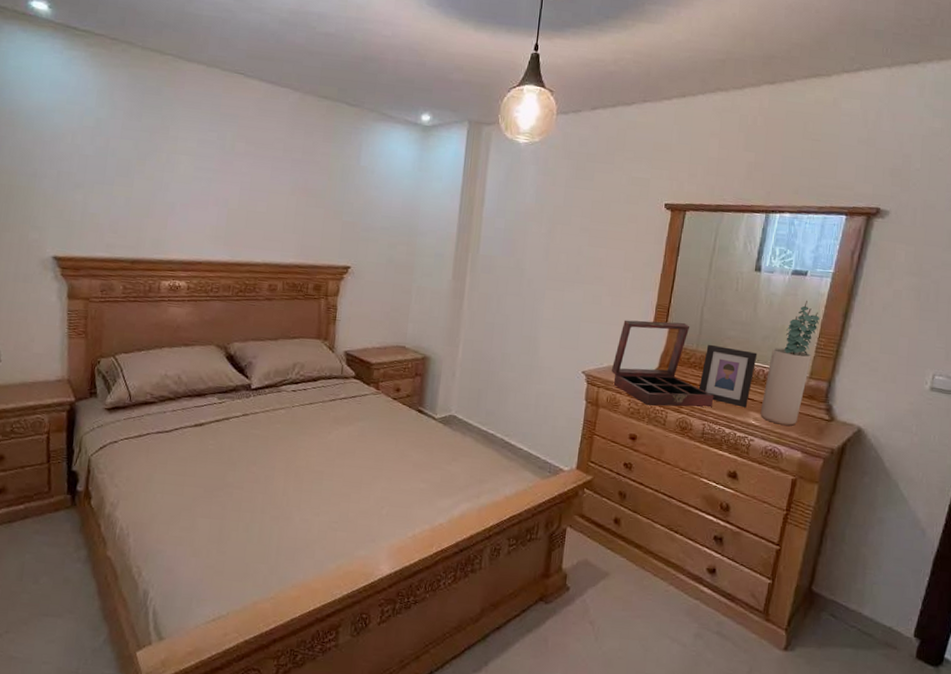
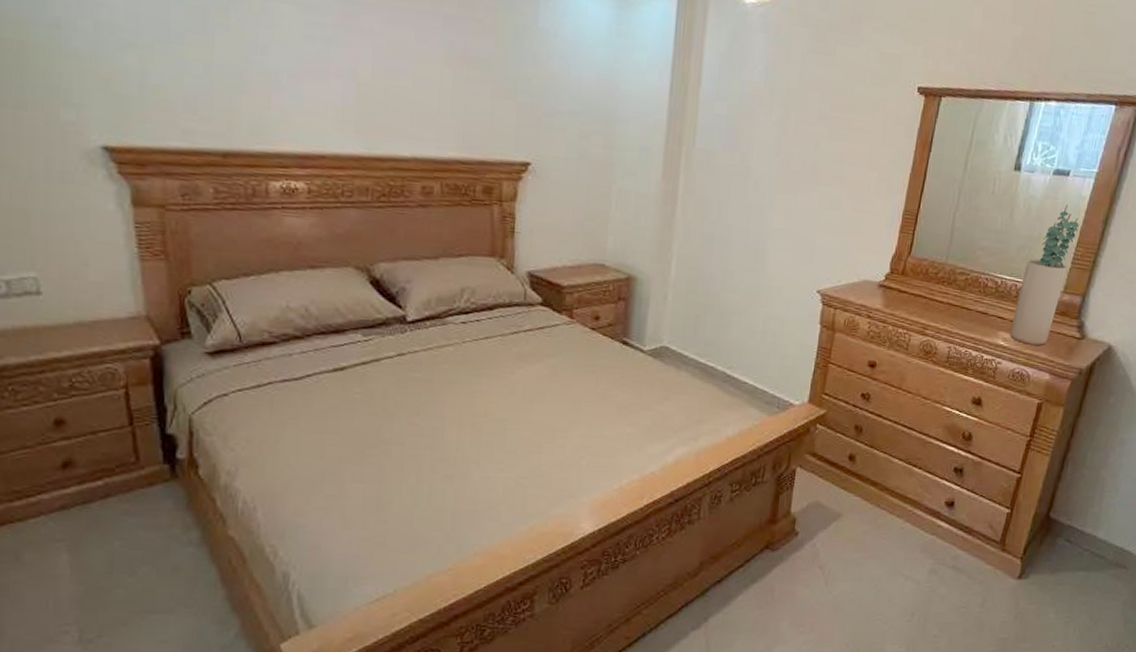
jewelry box: present [611,320,714,408] -> none [850,228,962,329]
picture frame: present [699,344,758,408] -> none [947,256,1011,327]

